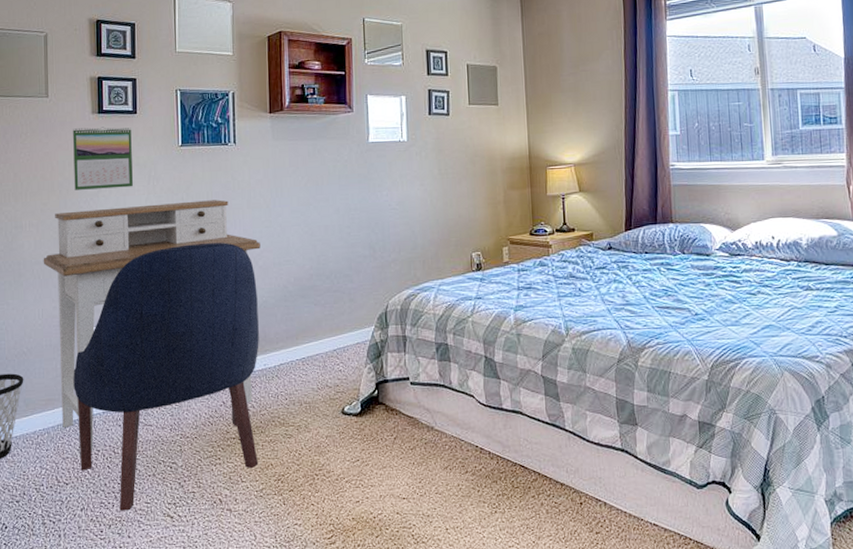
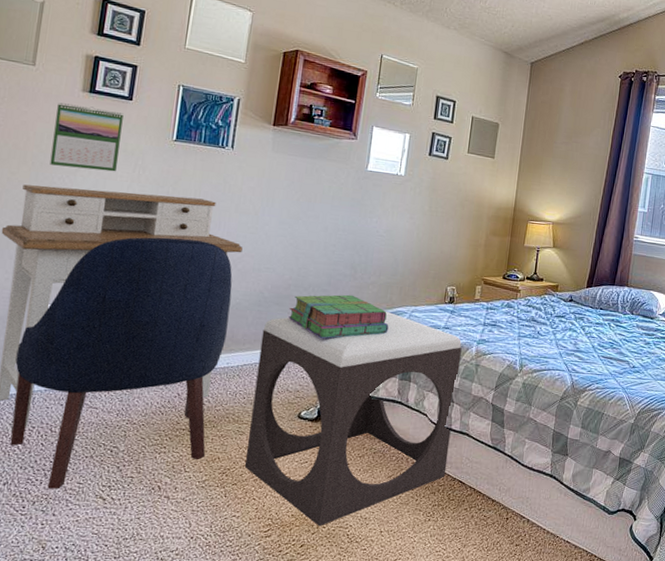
footstool: none [293,288,505,528] -> present [245,311,462,527]
stack of books: none [315,276,418,326] -> present [288,294,389,339]

